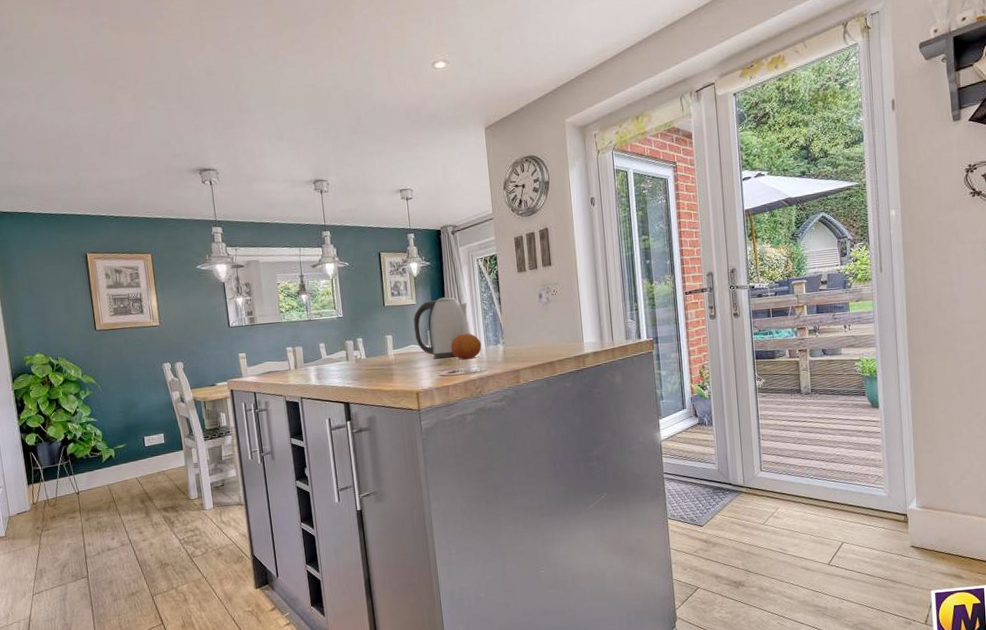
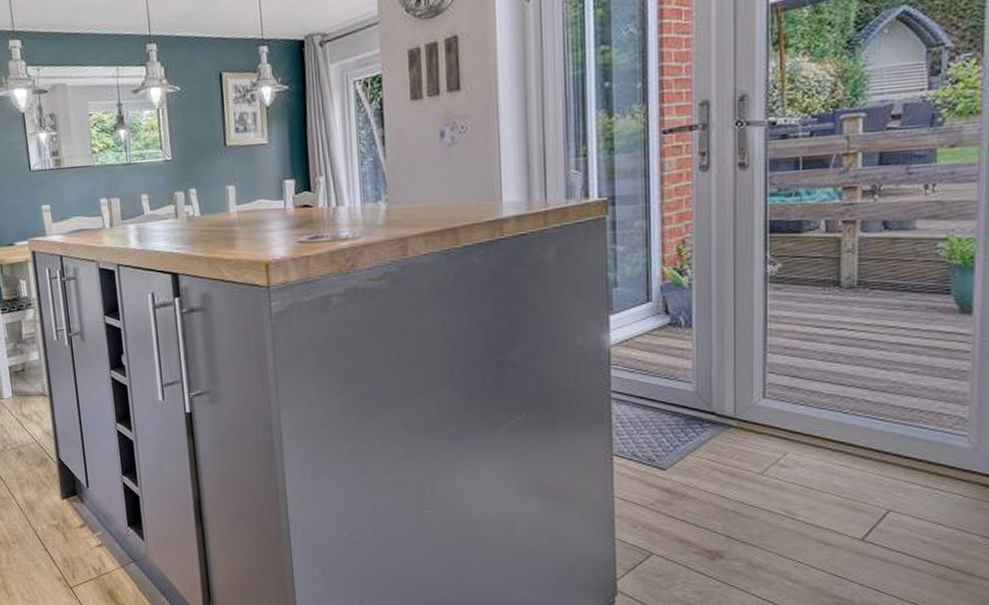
kettle: present [413,296,469,359] -> none [263,134,340,220]
fruit: present [451,333,482,360] -> none [313,184,356,221]

